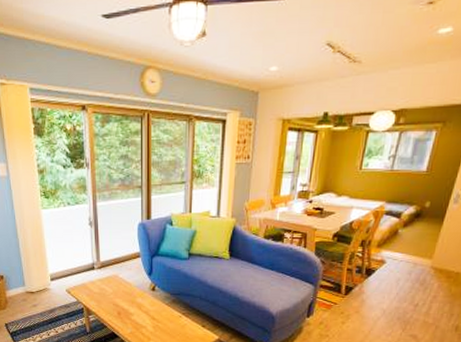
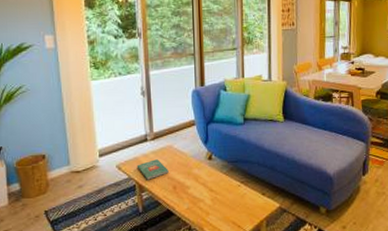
book: none [84,287,114,305] -> present [136,159,169,180]

